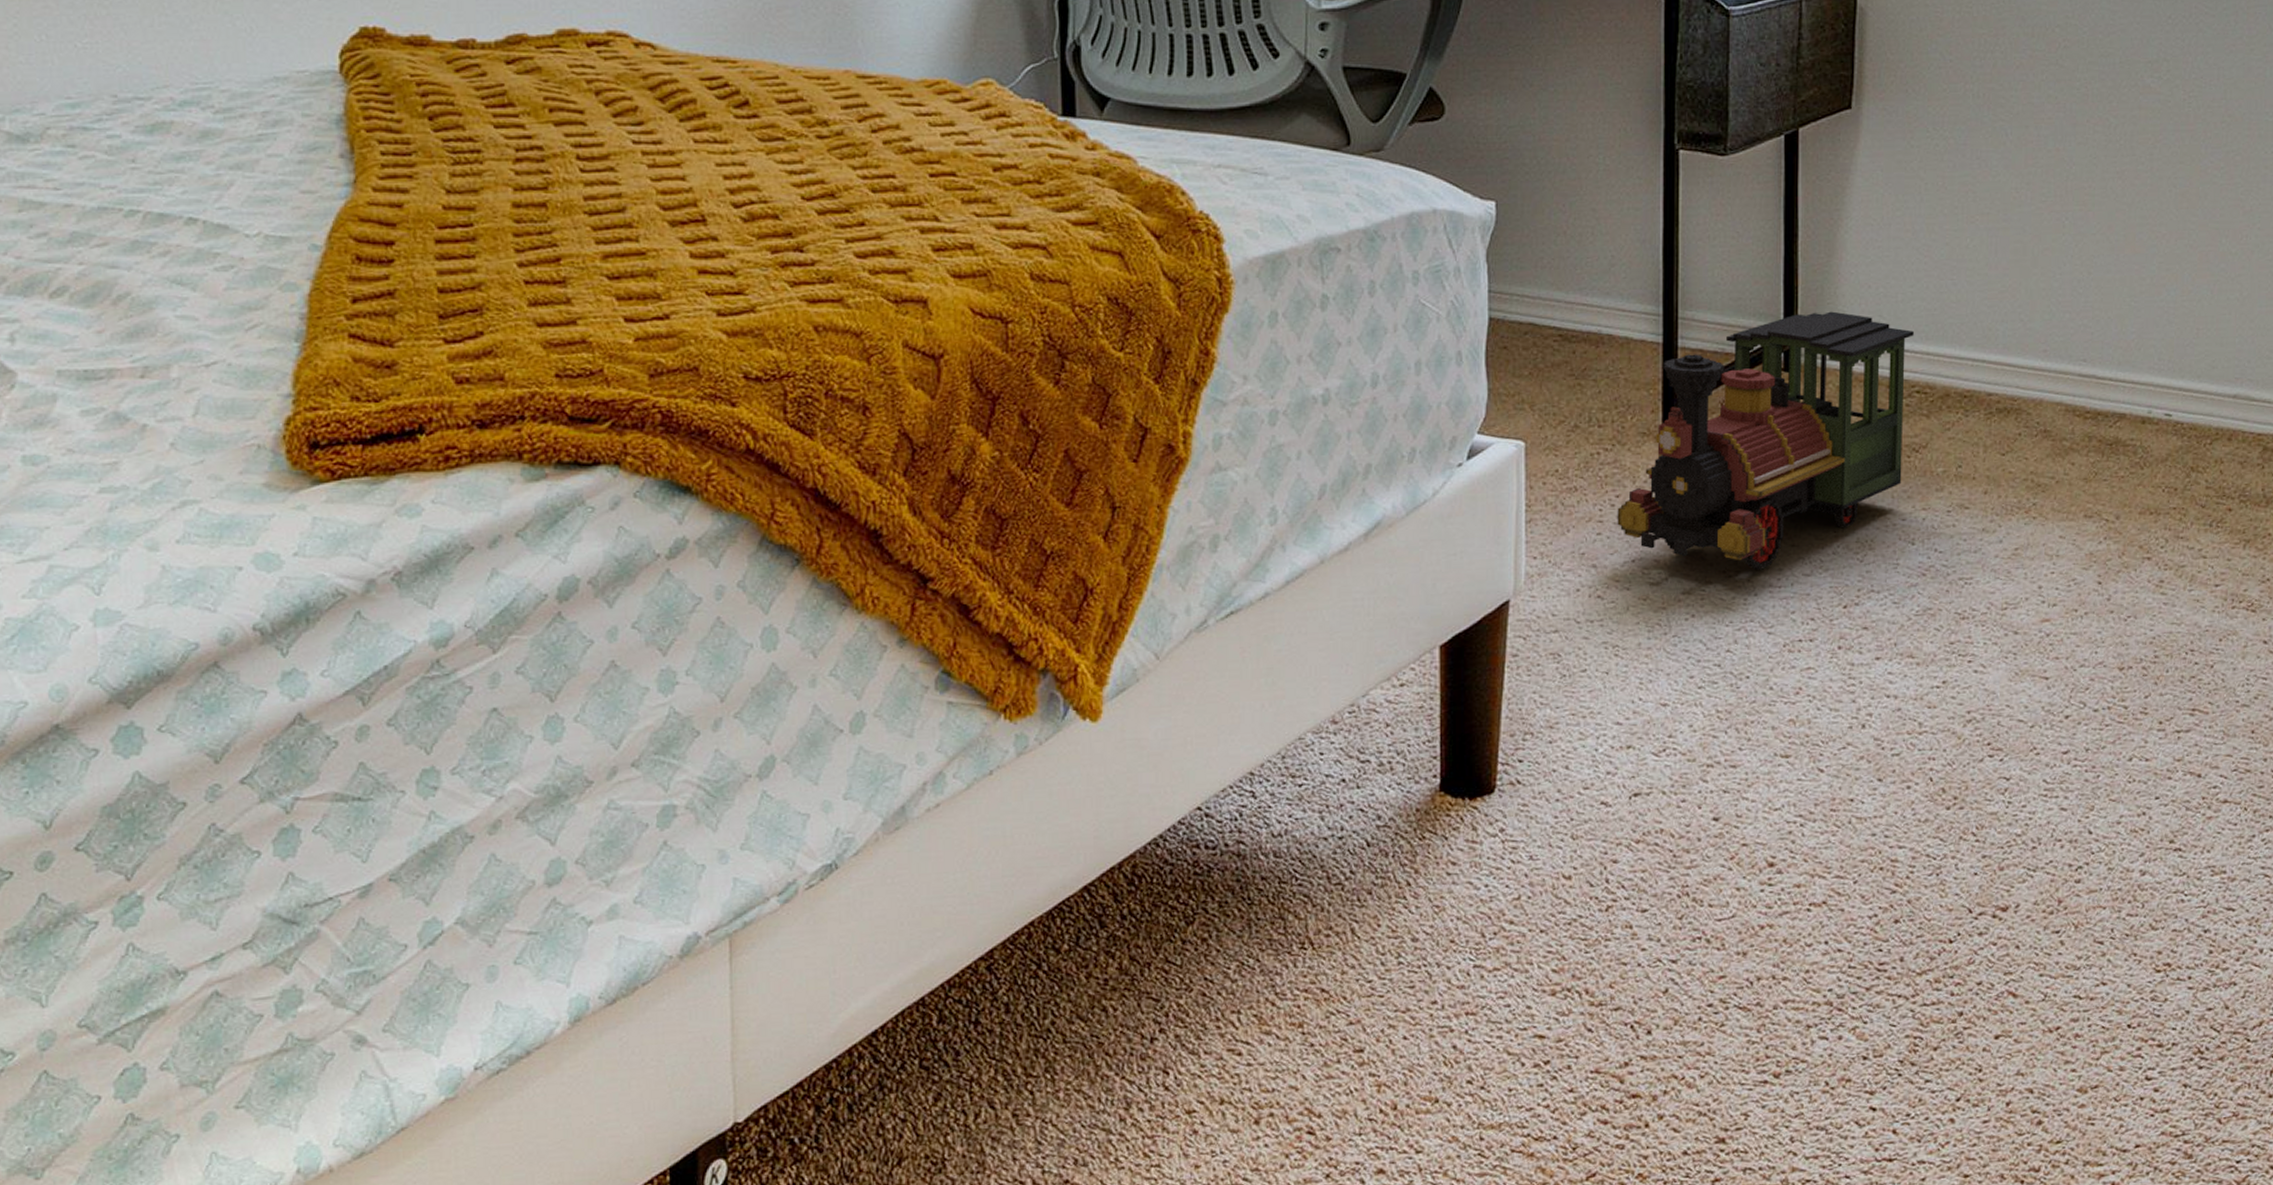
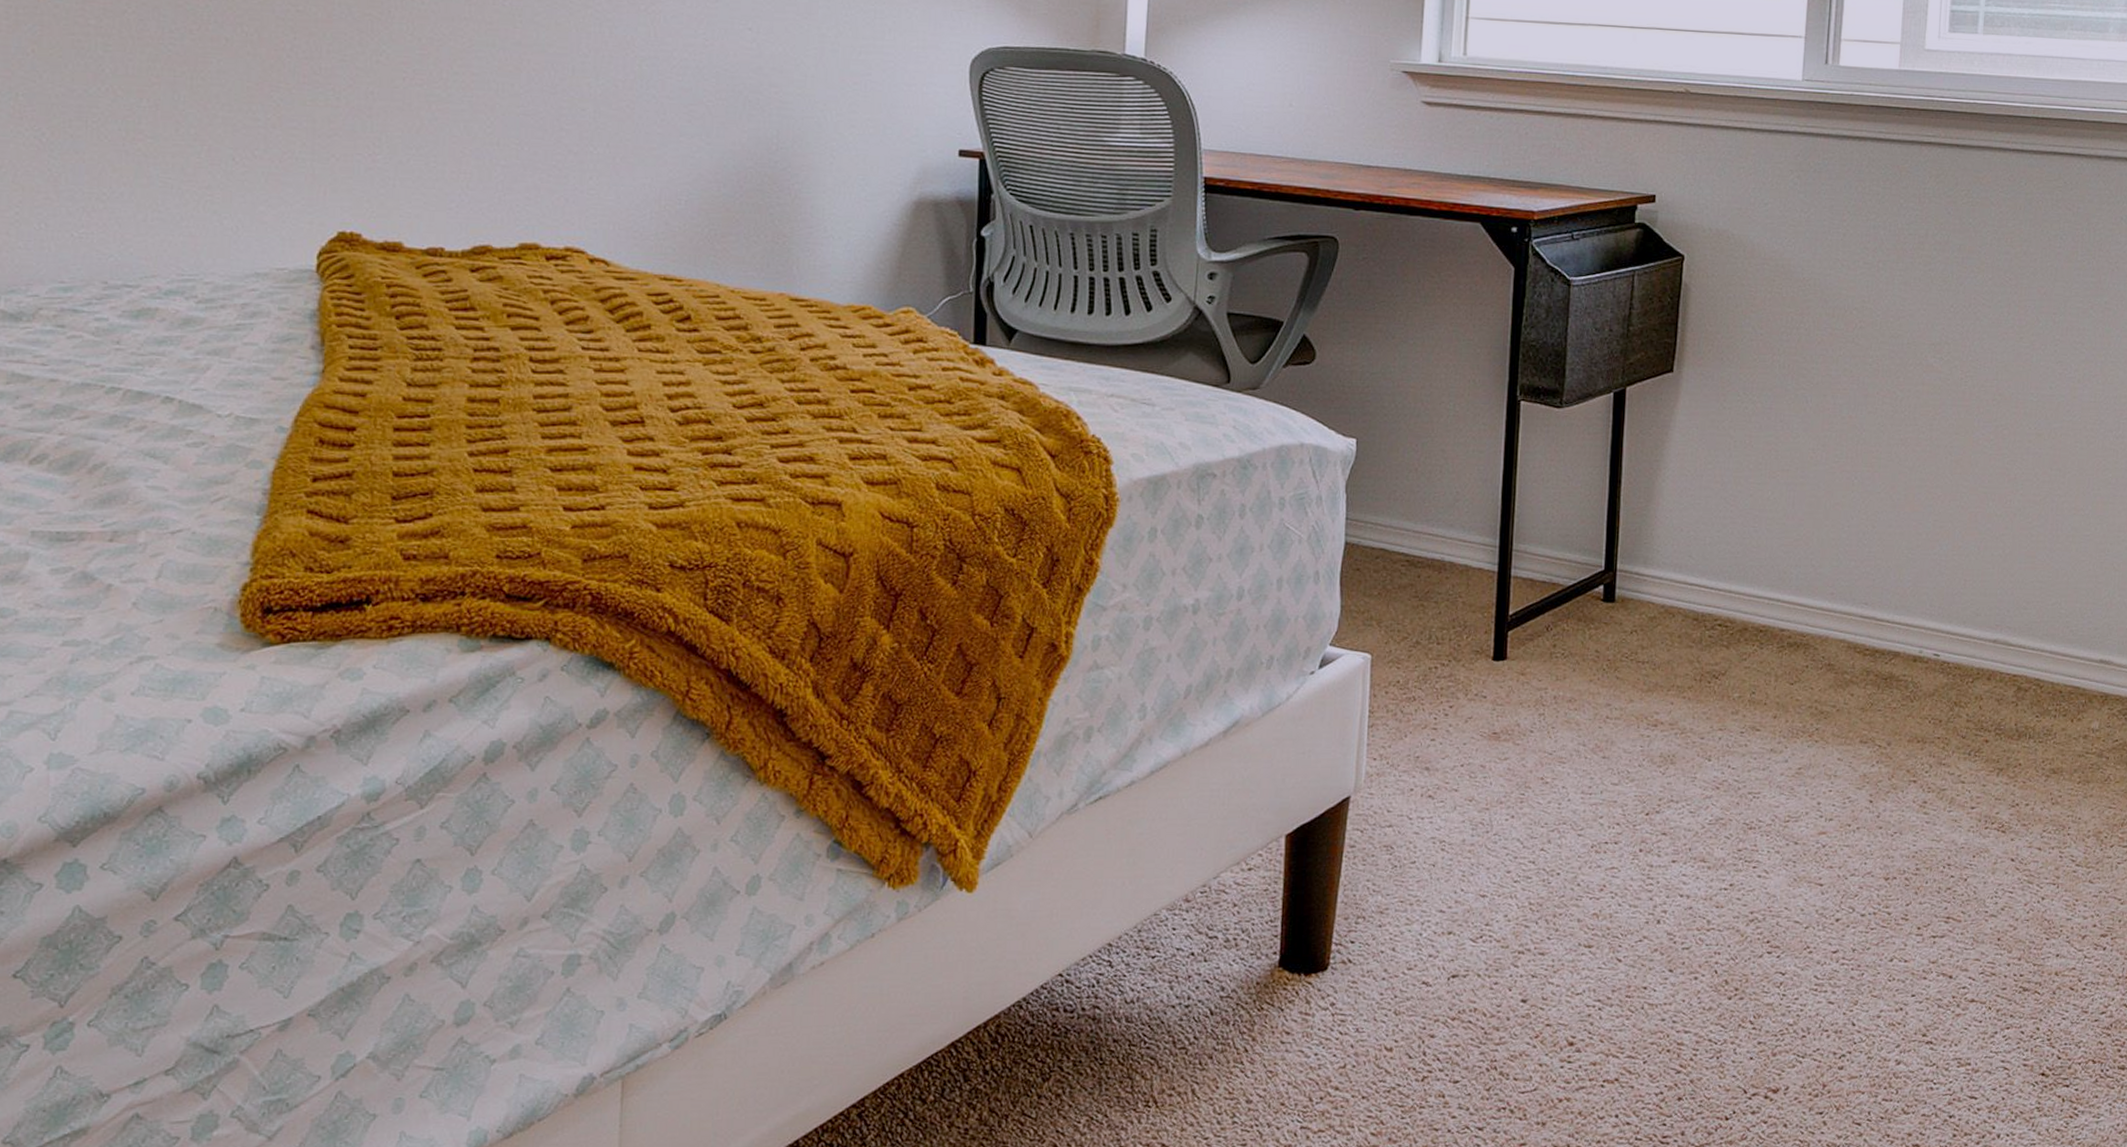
toy train: present [1617,311,1914,570] -> none [1449,550,1719,778]

